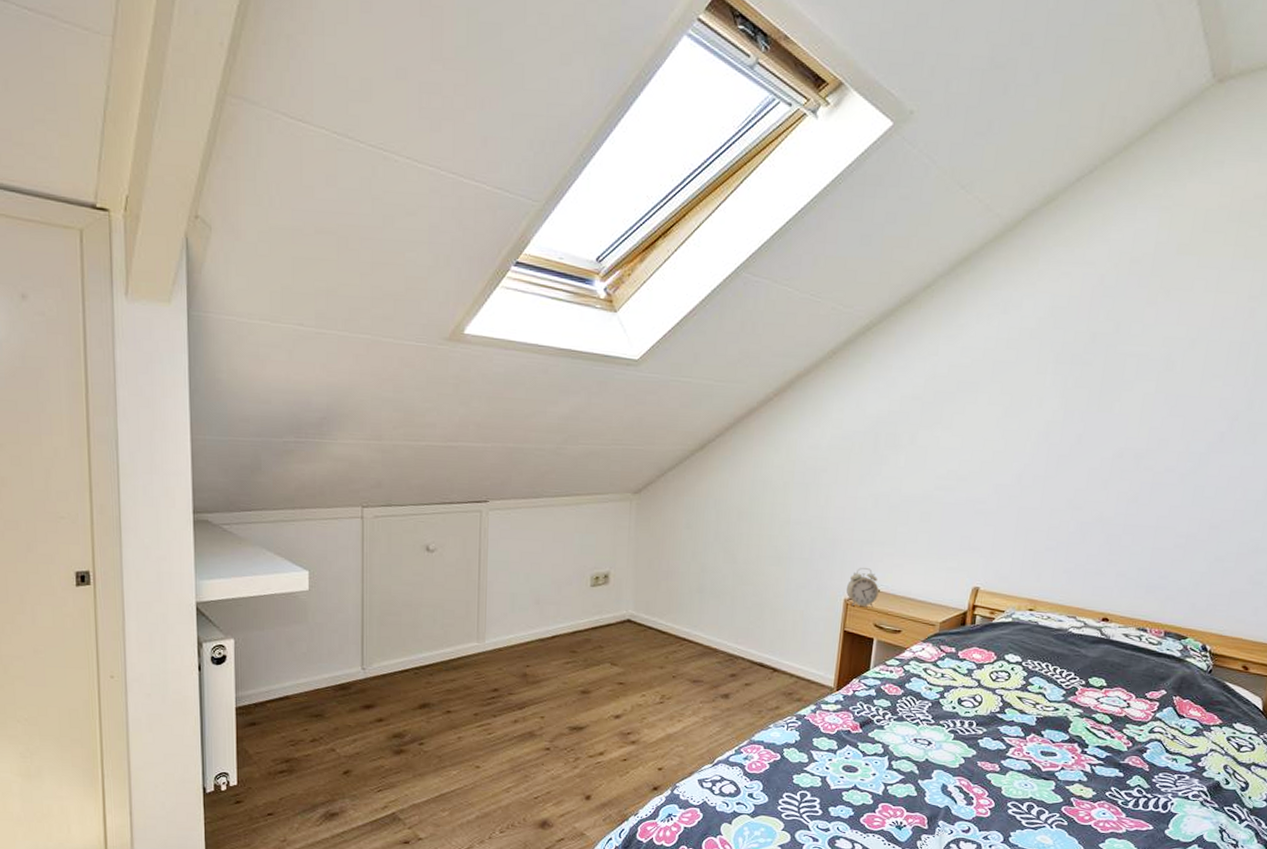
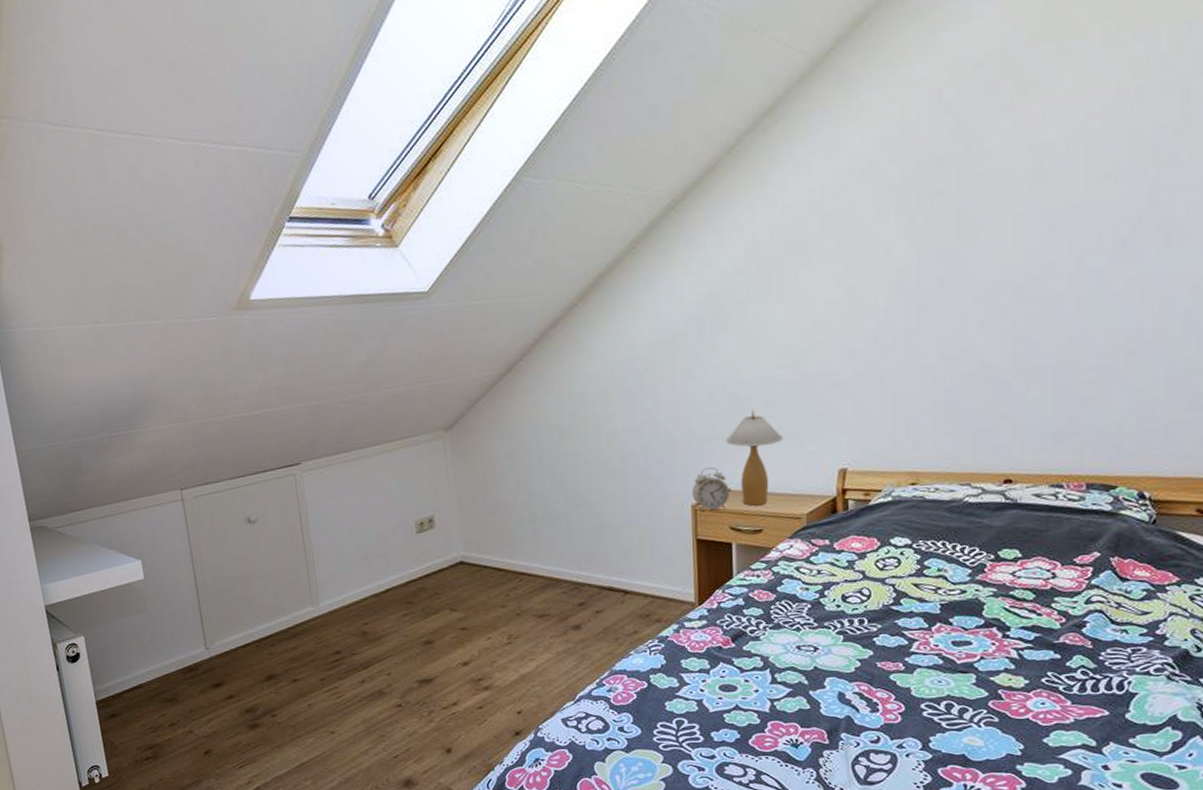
table lamp: none [882,521,932,609] -> present [725,409,784,506]

